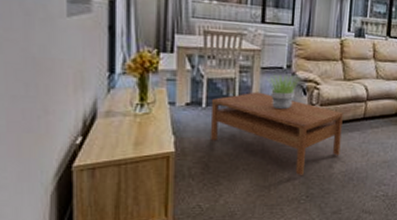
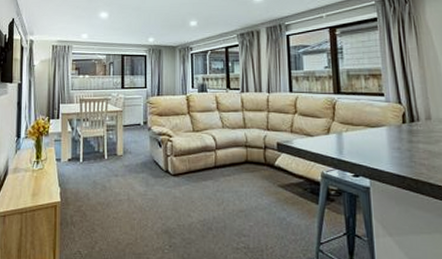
coffee table: present [211,91,343,175] -> none [86,146,196,224]
potted plant: present [266,74,300,110] -> none [127,130,155,162]

